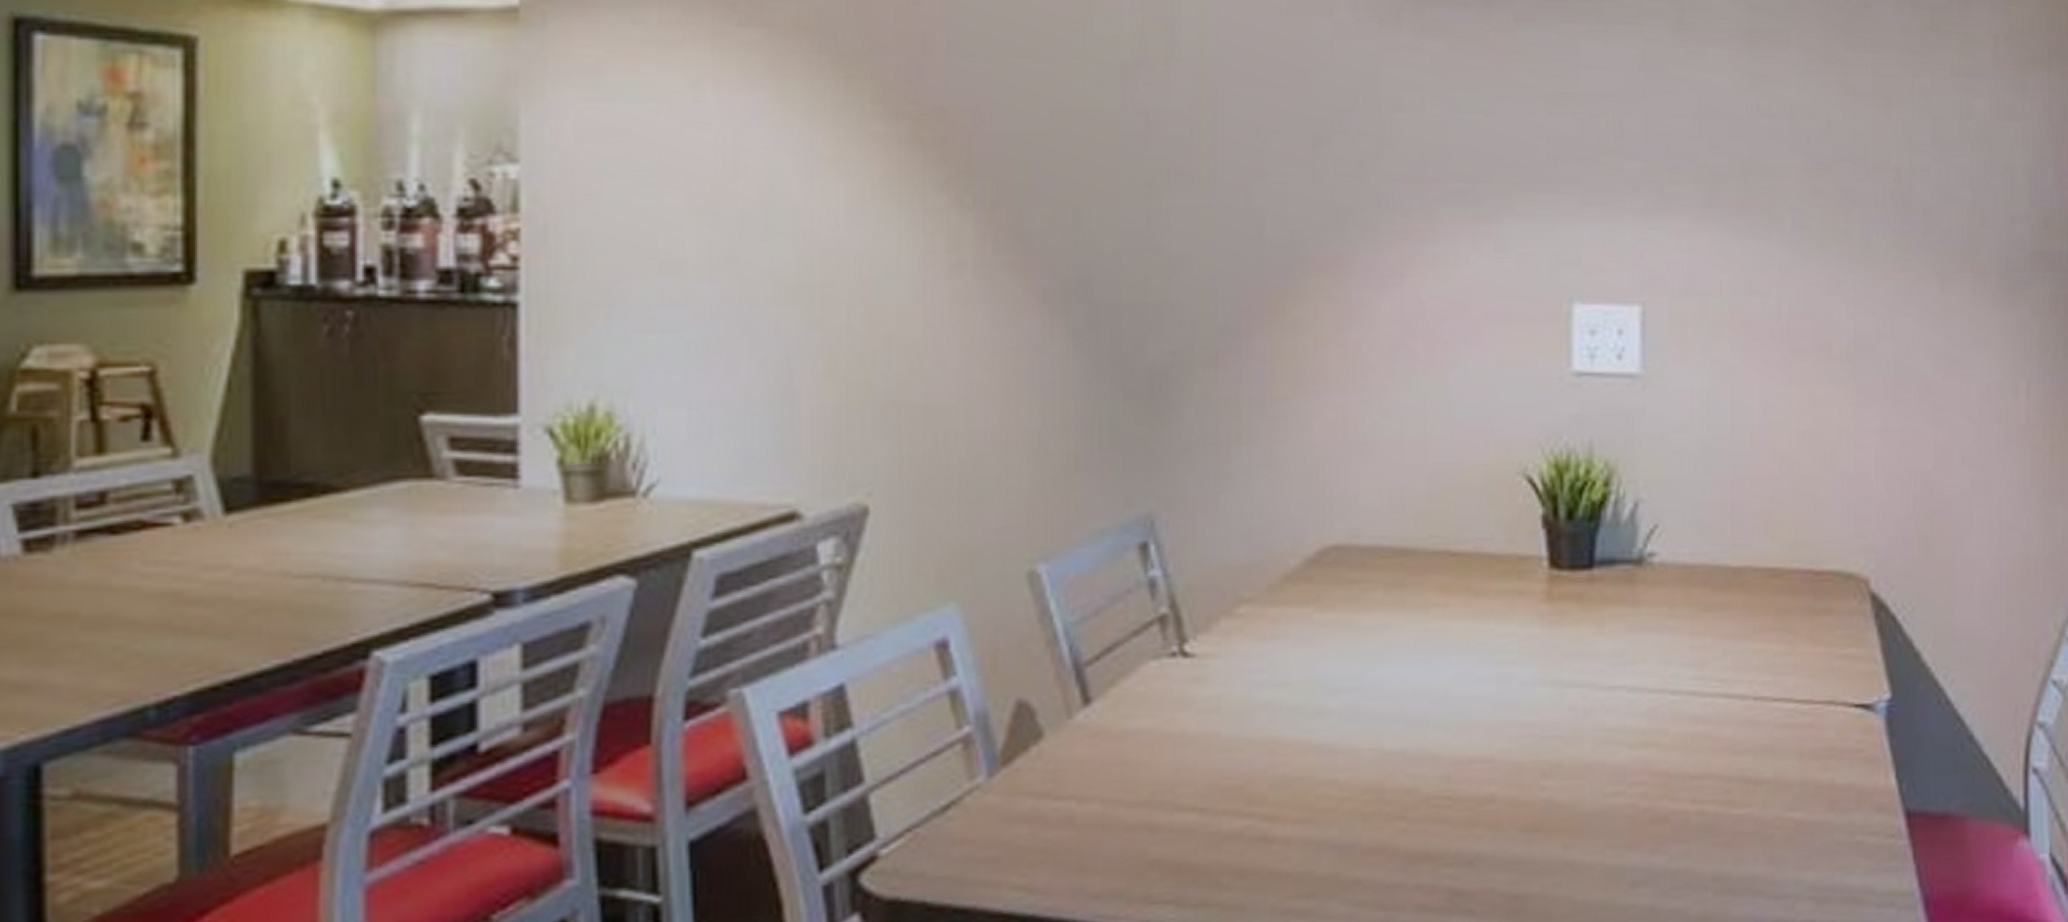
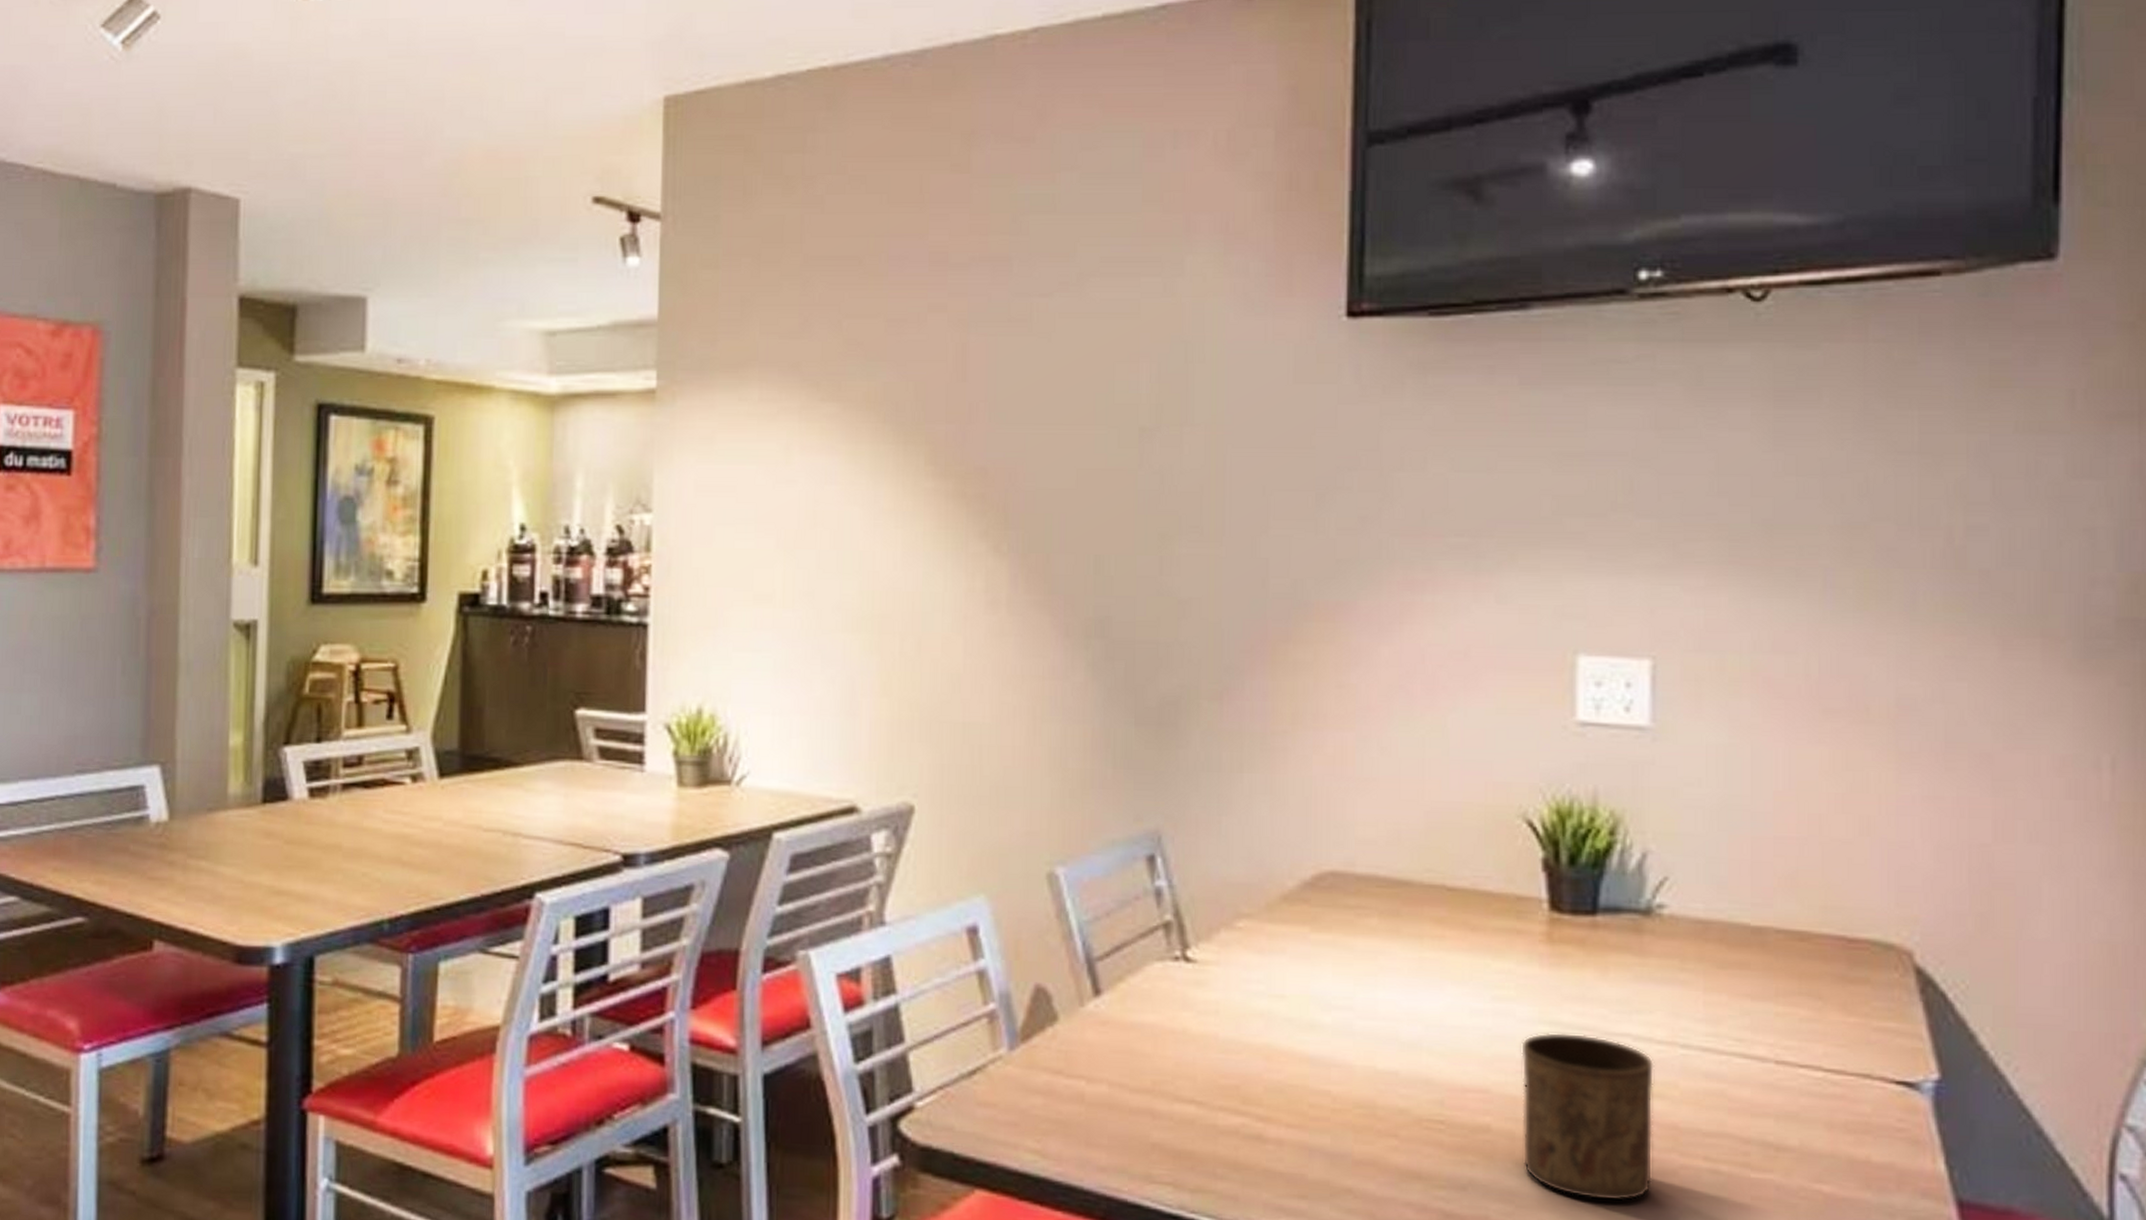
cup: none [1523,690,1647,857] -> present [1520,1032,1655,1202]

